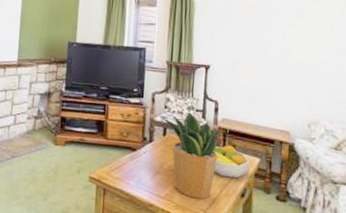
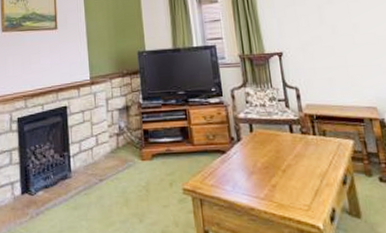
potted plant: present [160,112,226,200] -> none [243,103,313,194]
fruit bowl: present [214,145,250,179] -> none [305,131,345,166]

